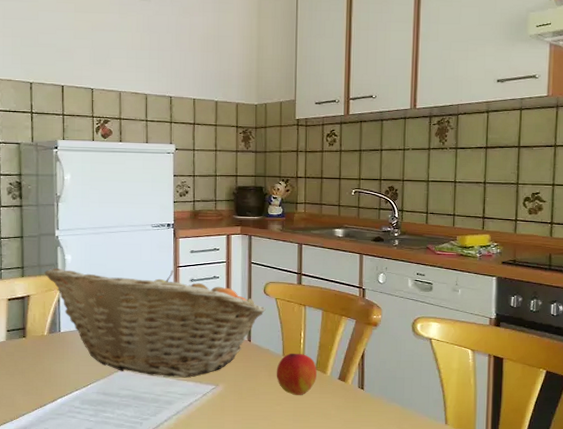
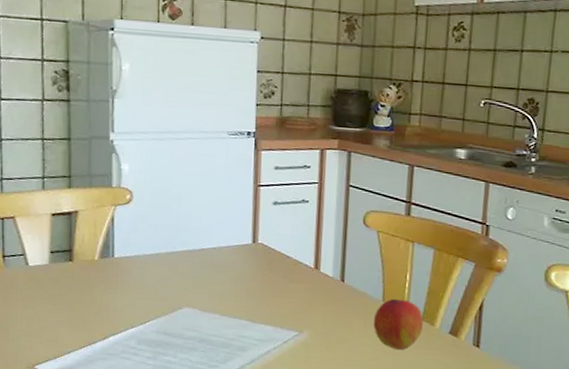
fruit basket: present [44,267,266,377] -> none [96,178,365,320]

